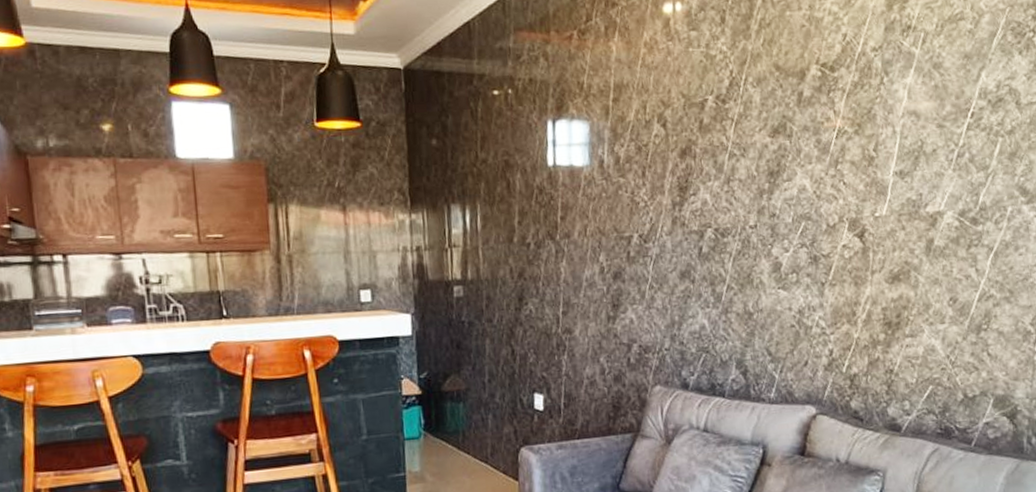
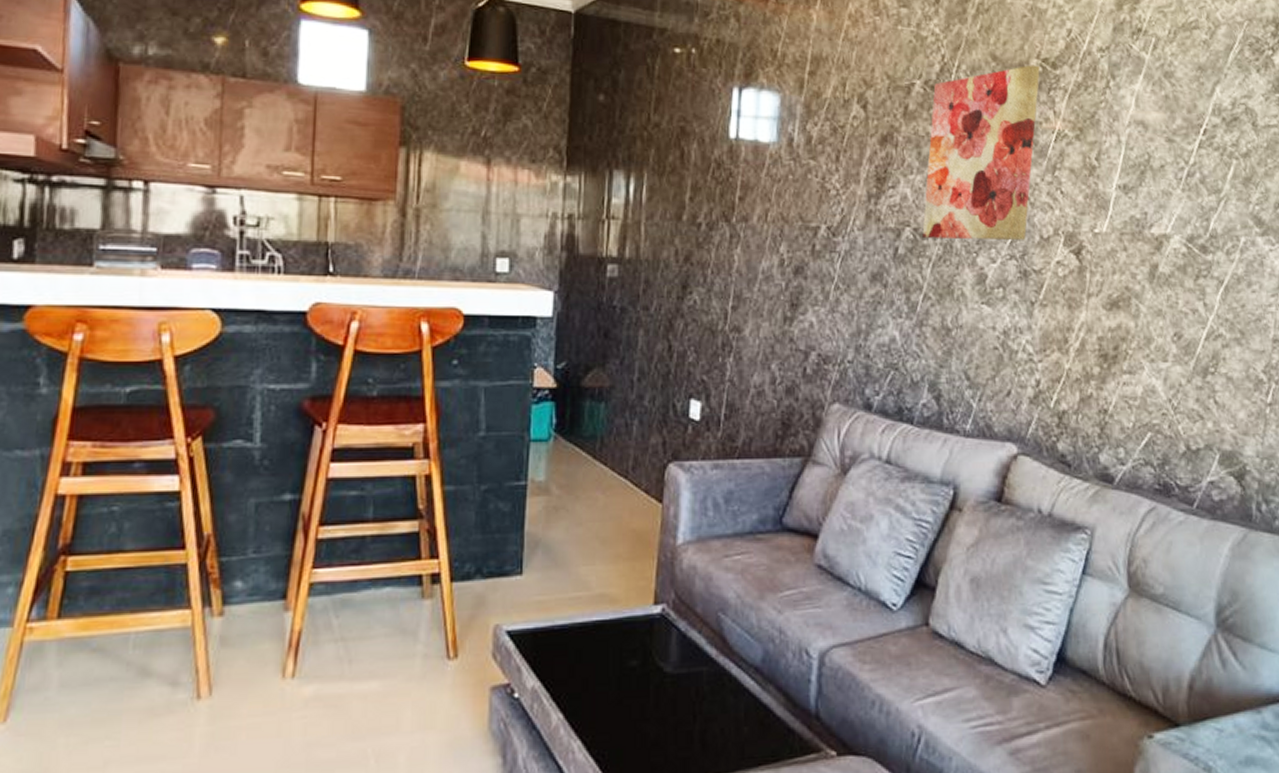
wall art: none [722,70,820,236] -> present [922,65,1040,240]

